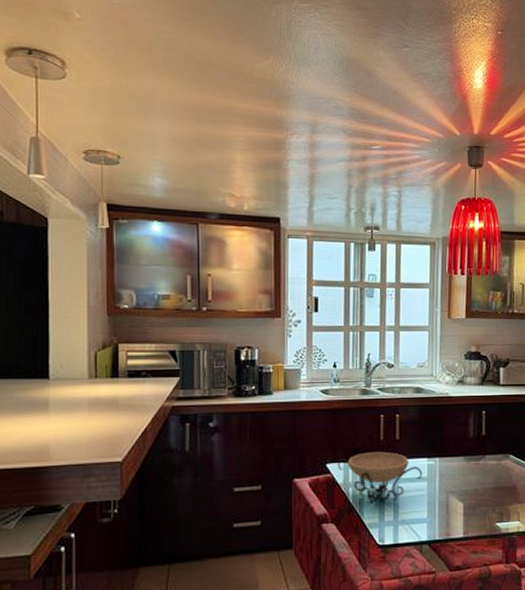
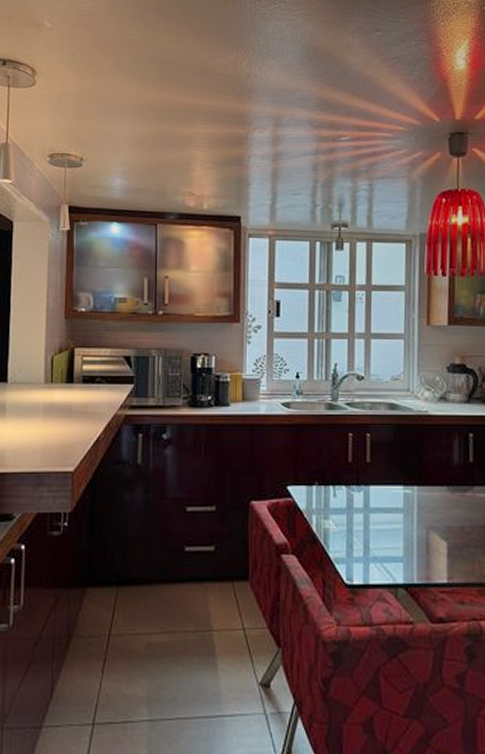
decorative bowl: present [337,451,423,504] -> none [299,475,398,536]

